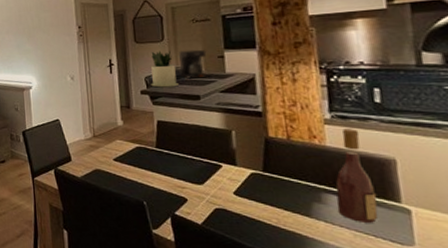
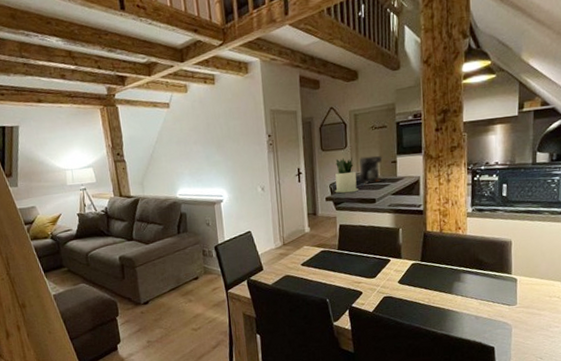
wine bottle: present [335,129,379,223] -> none [470,219,497,293]

